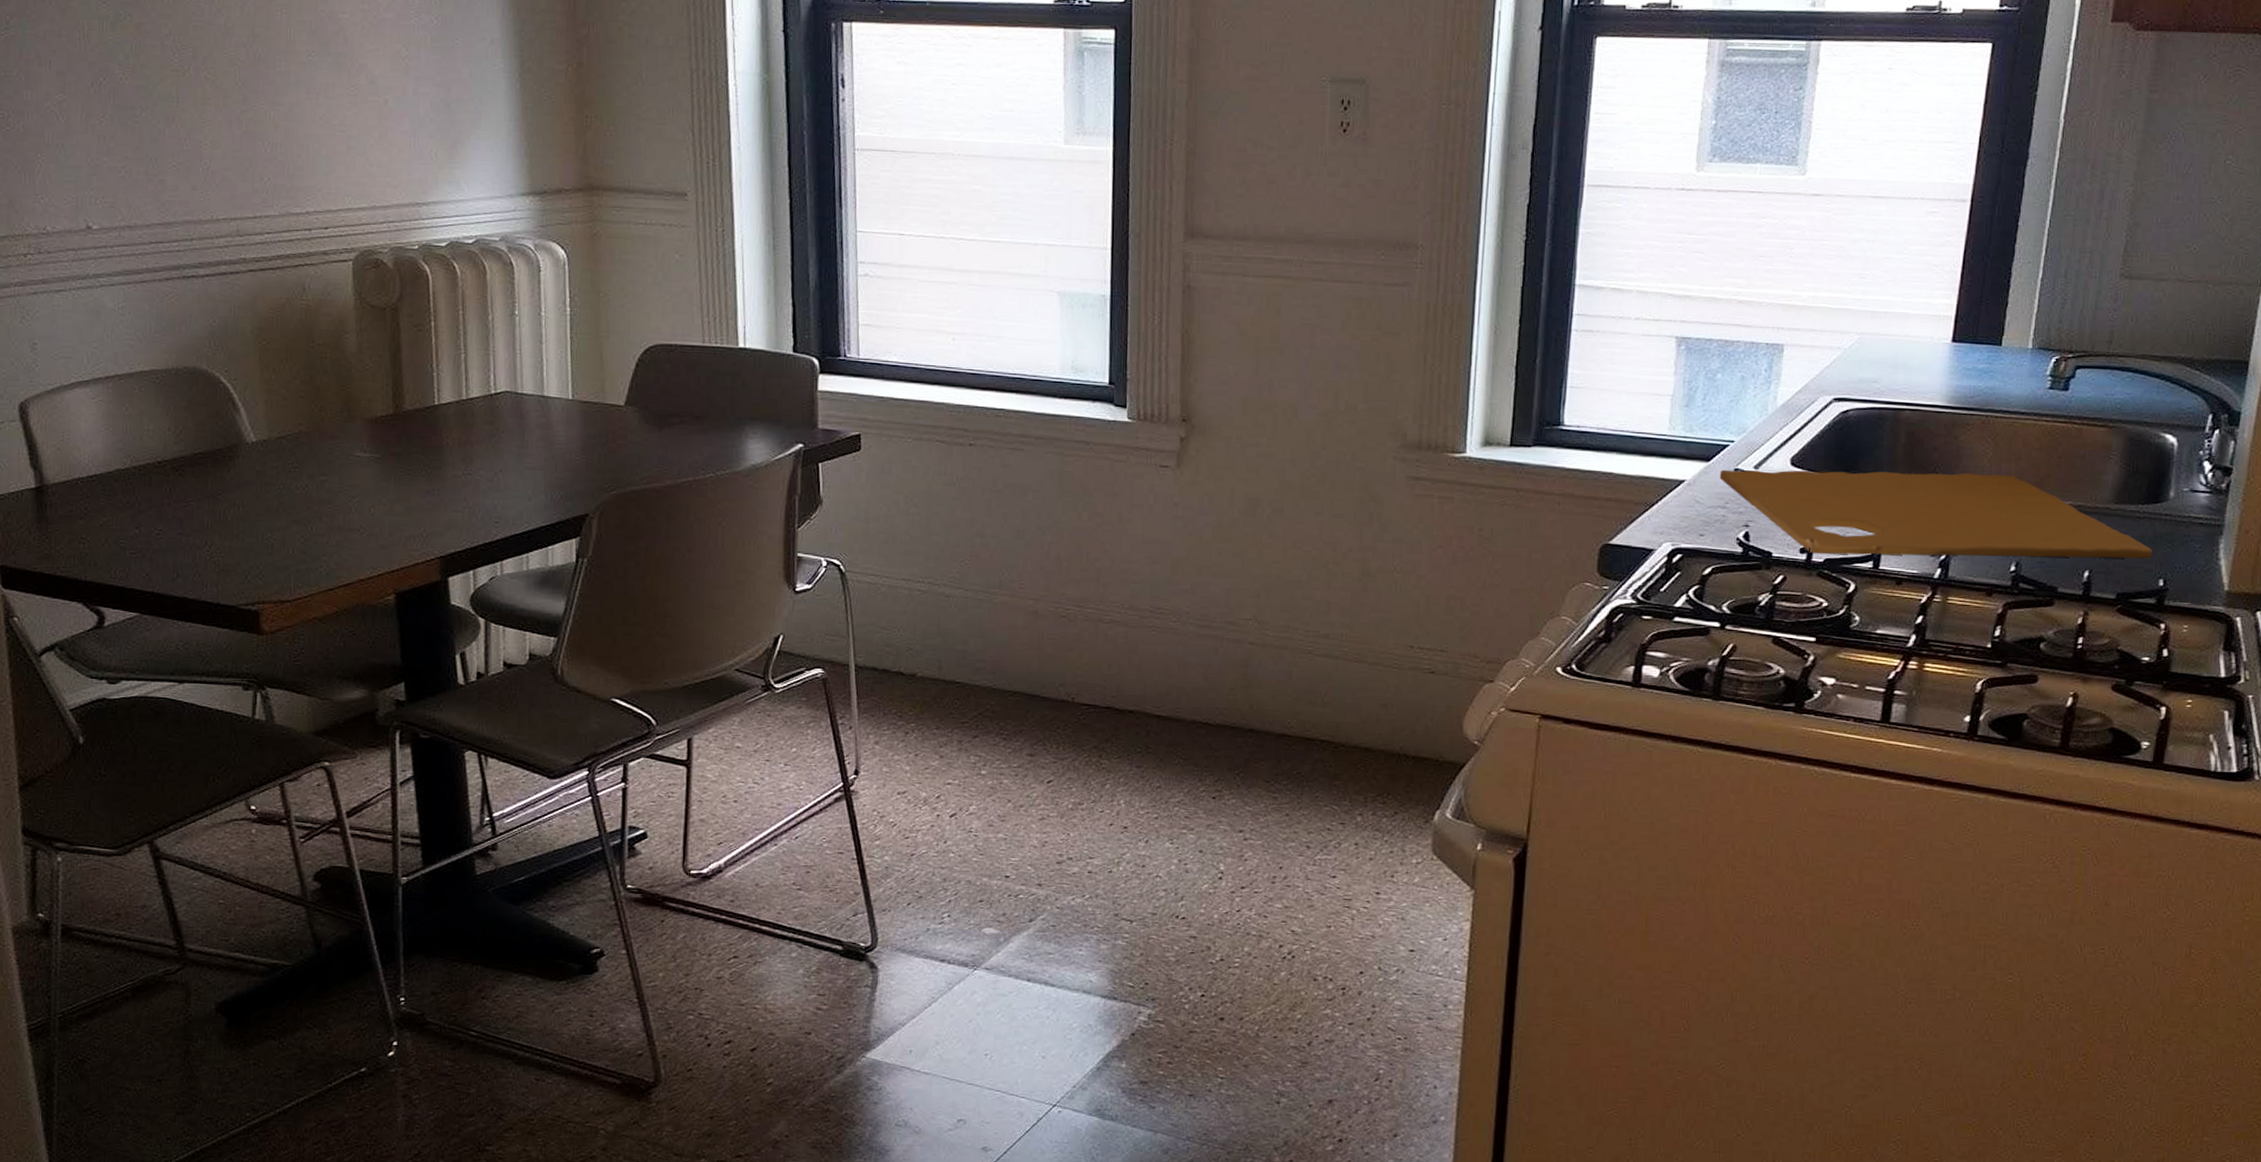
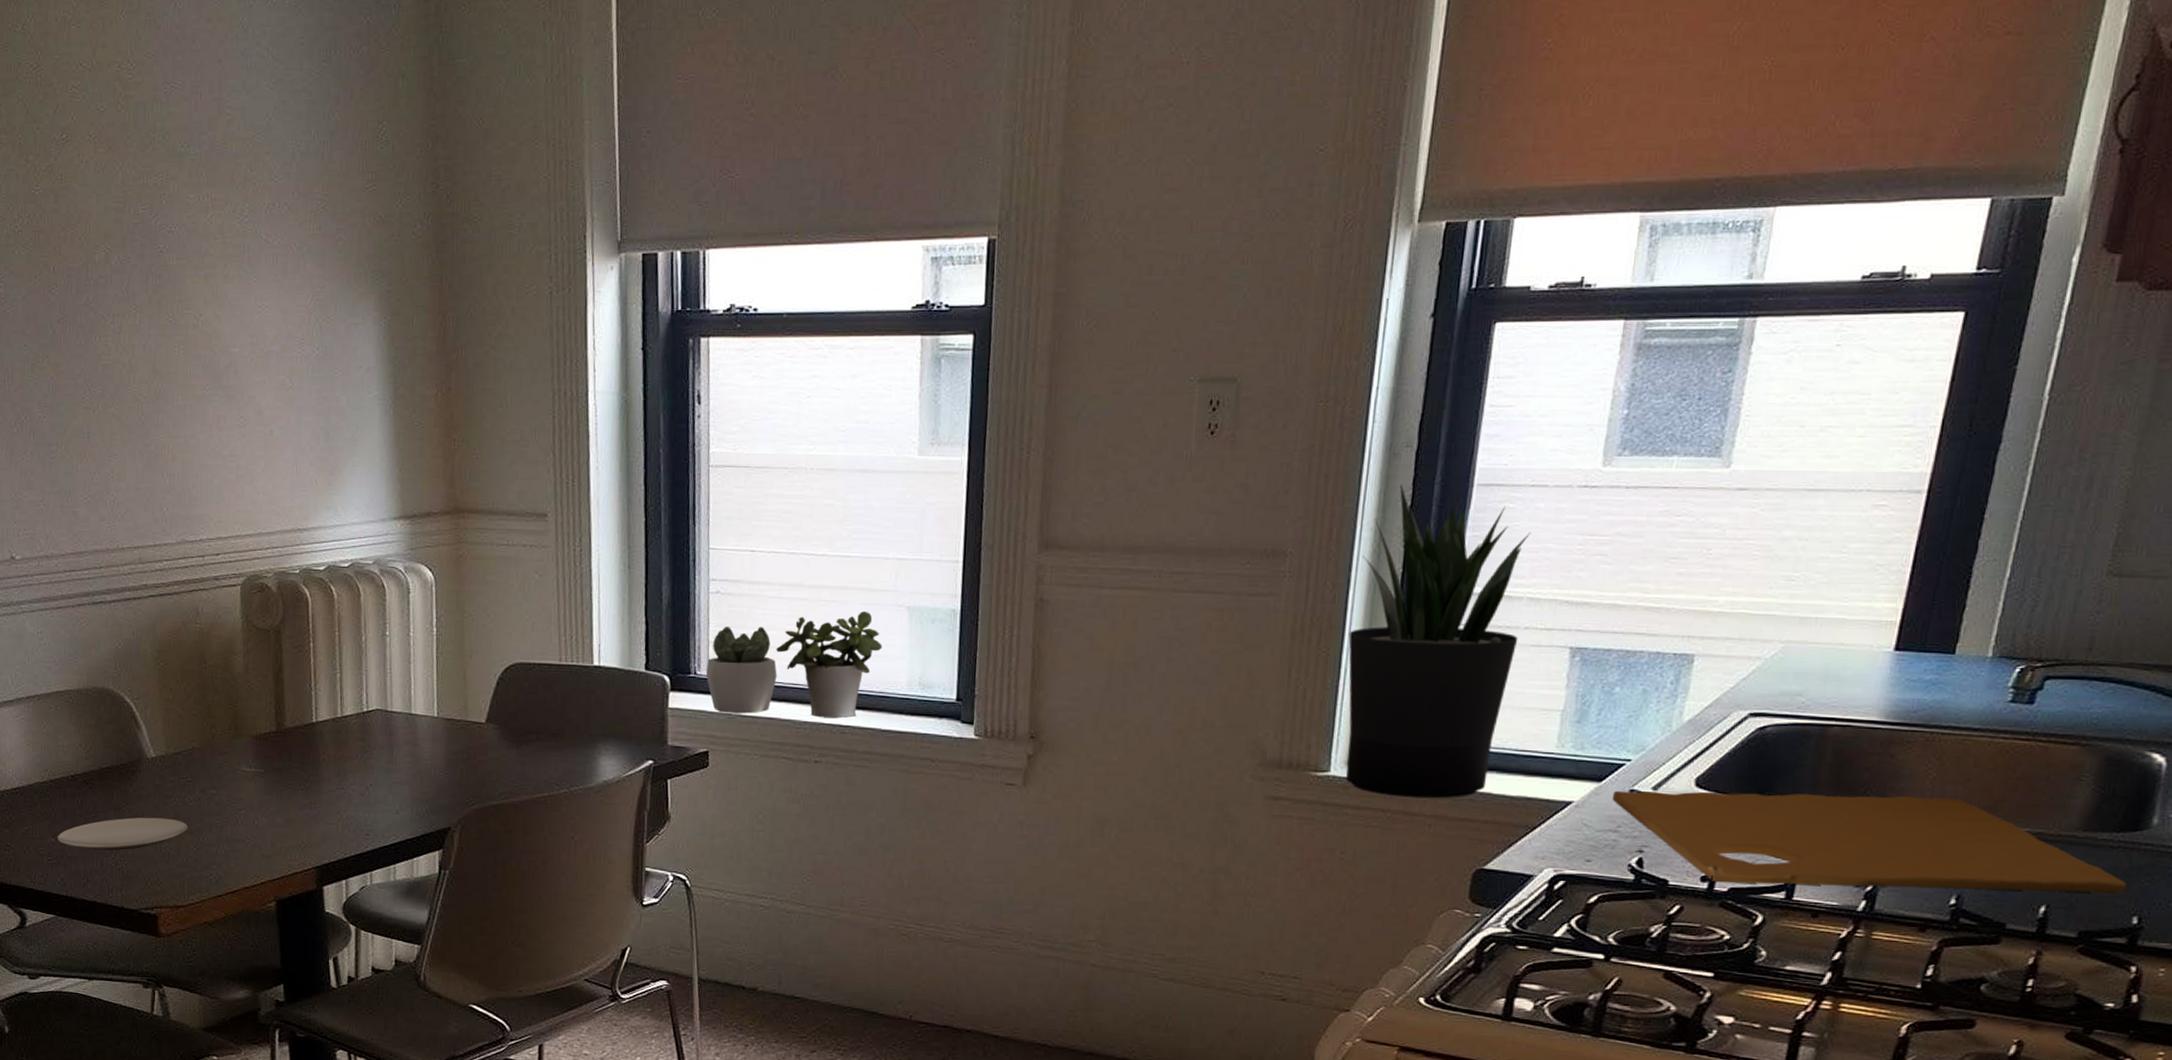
plate: none [141,506,294,543] -> present [57,817,188,851]
succulent plant: none [855,309,929,397] -> present [705,626,777,714]
potted plant: none [927,295,1034,402] -> present [776,610,883,719]
planter: none [1478,184,1637,478] -> present [1346,485,1531,799]

